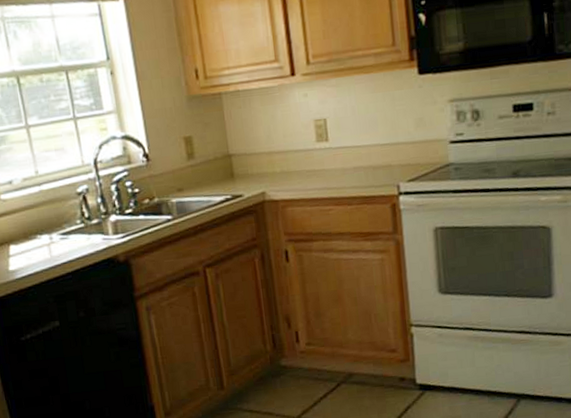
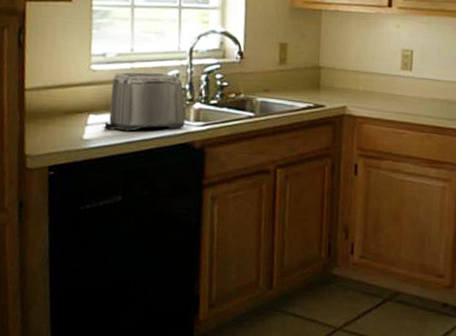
toaster: none [24,190,105,259] -> present [102,72,187,131]

